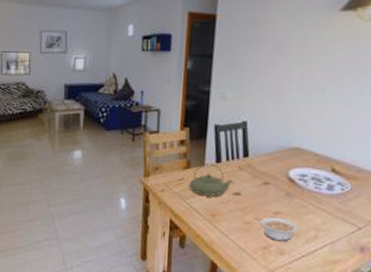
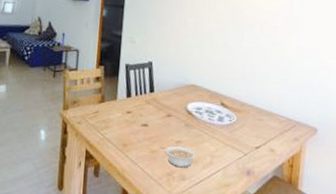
teapot: present [189,163,233,197] -> none [103,97,141,128]

